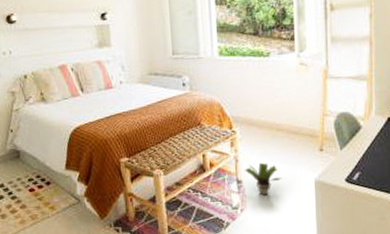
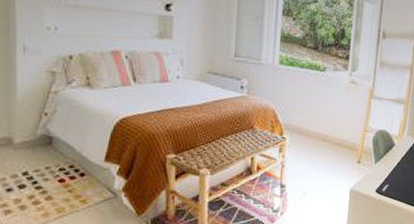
potted plant: present [245,162,282,196] -> none [289,169,322,201]

